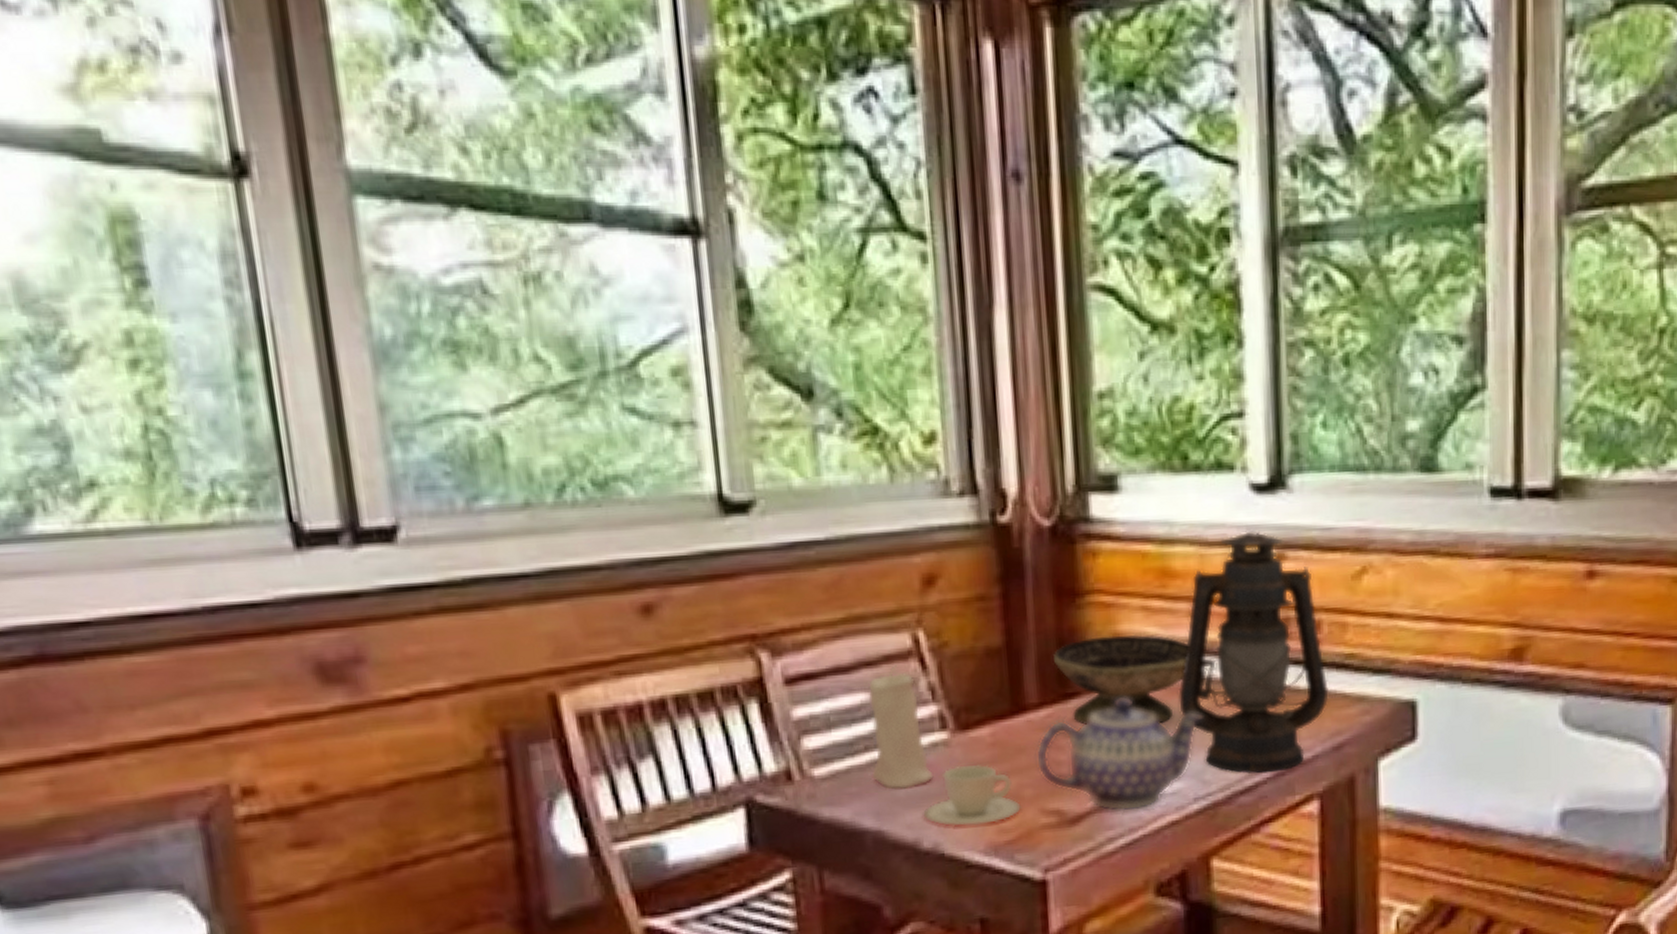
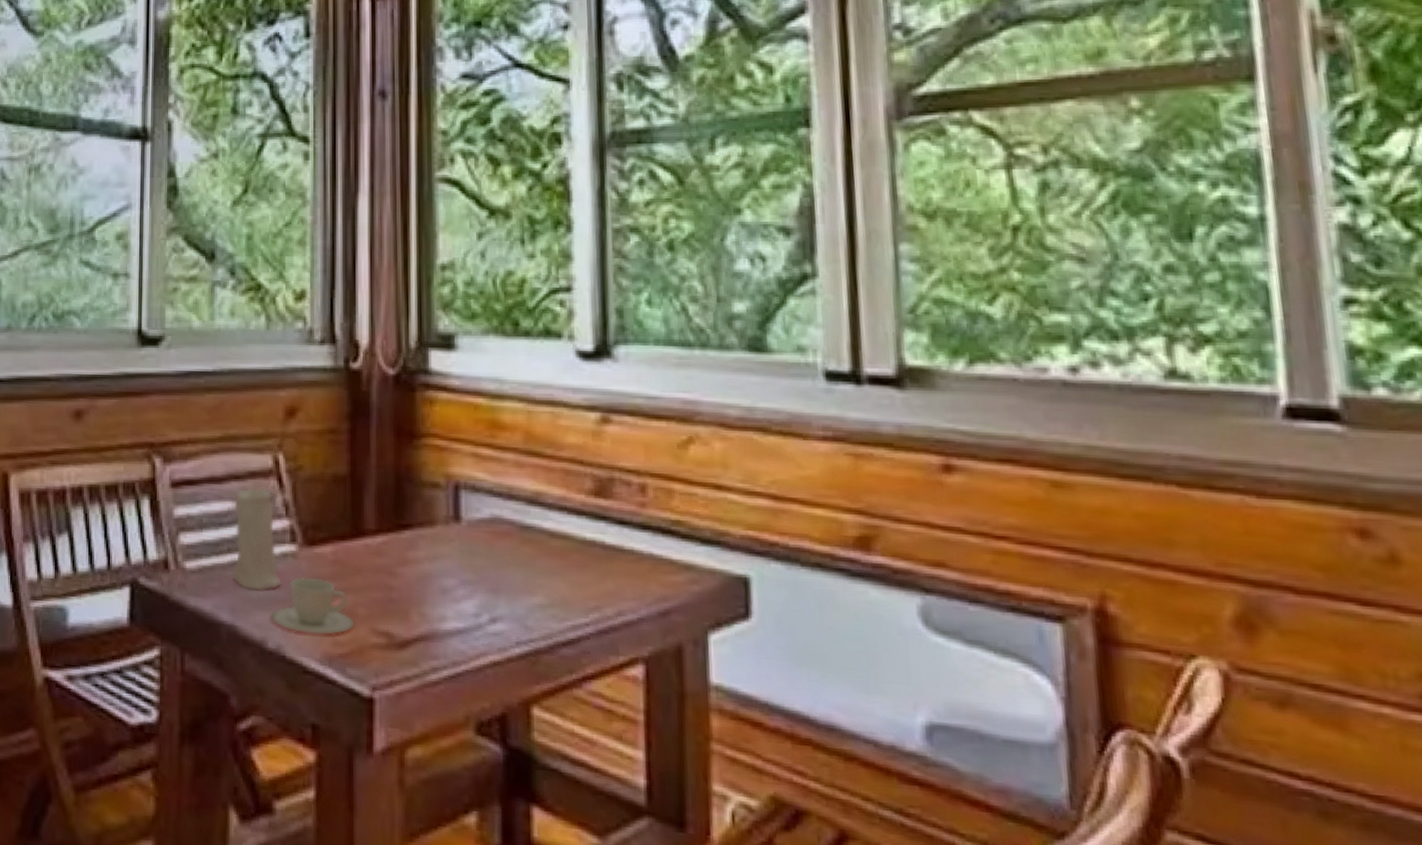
teapot: present [1035,697,1204,811] -> none [370,534,528,645]
decorative bowl: present [1052,634,1188,725] -> none [390,476,514,565]
lantern: present [1178,530,1329,773] -> none [504,393,655,629]

